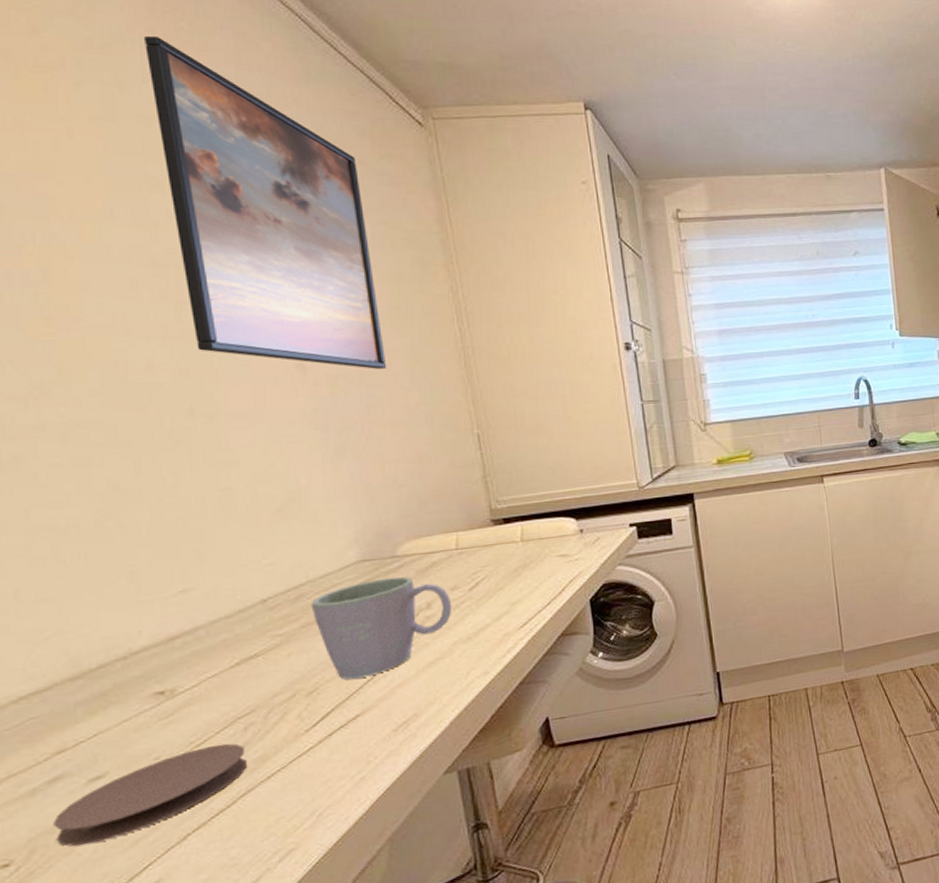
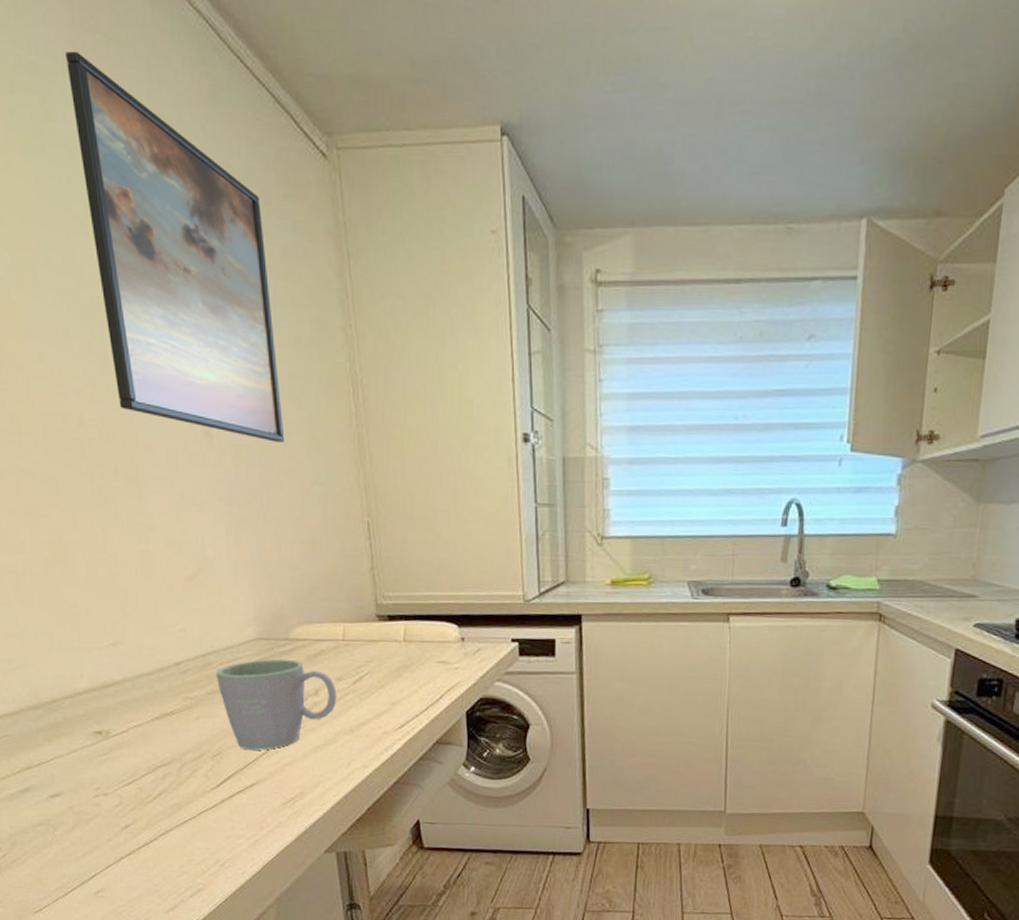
coaster: present [53,743,247,847] -> none [26,786,165,849]

